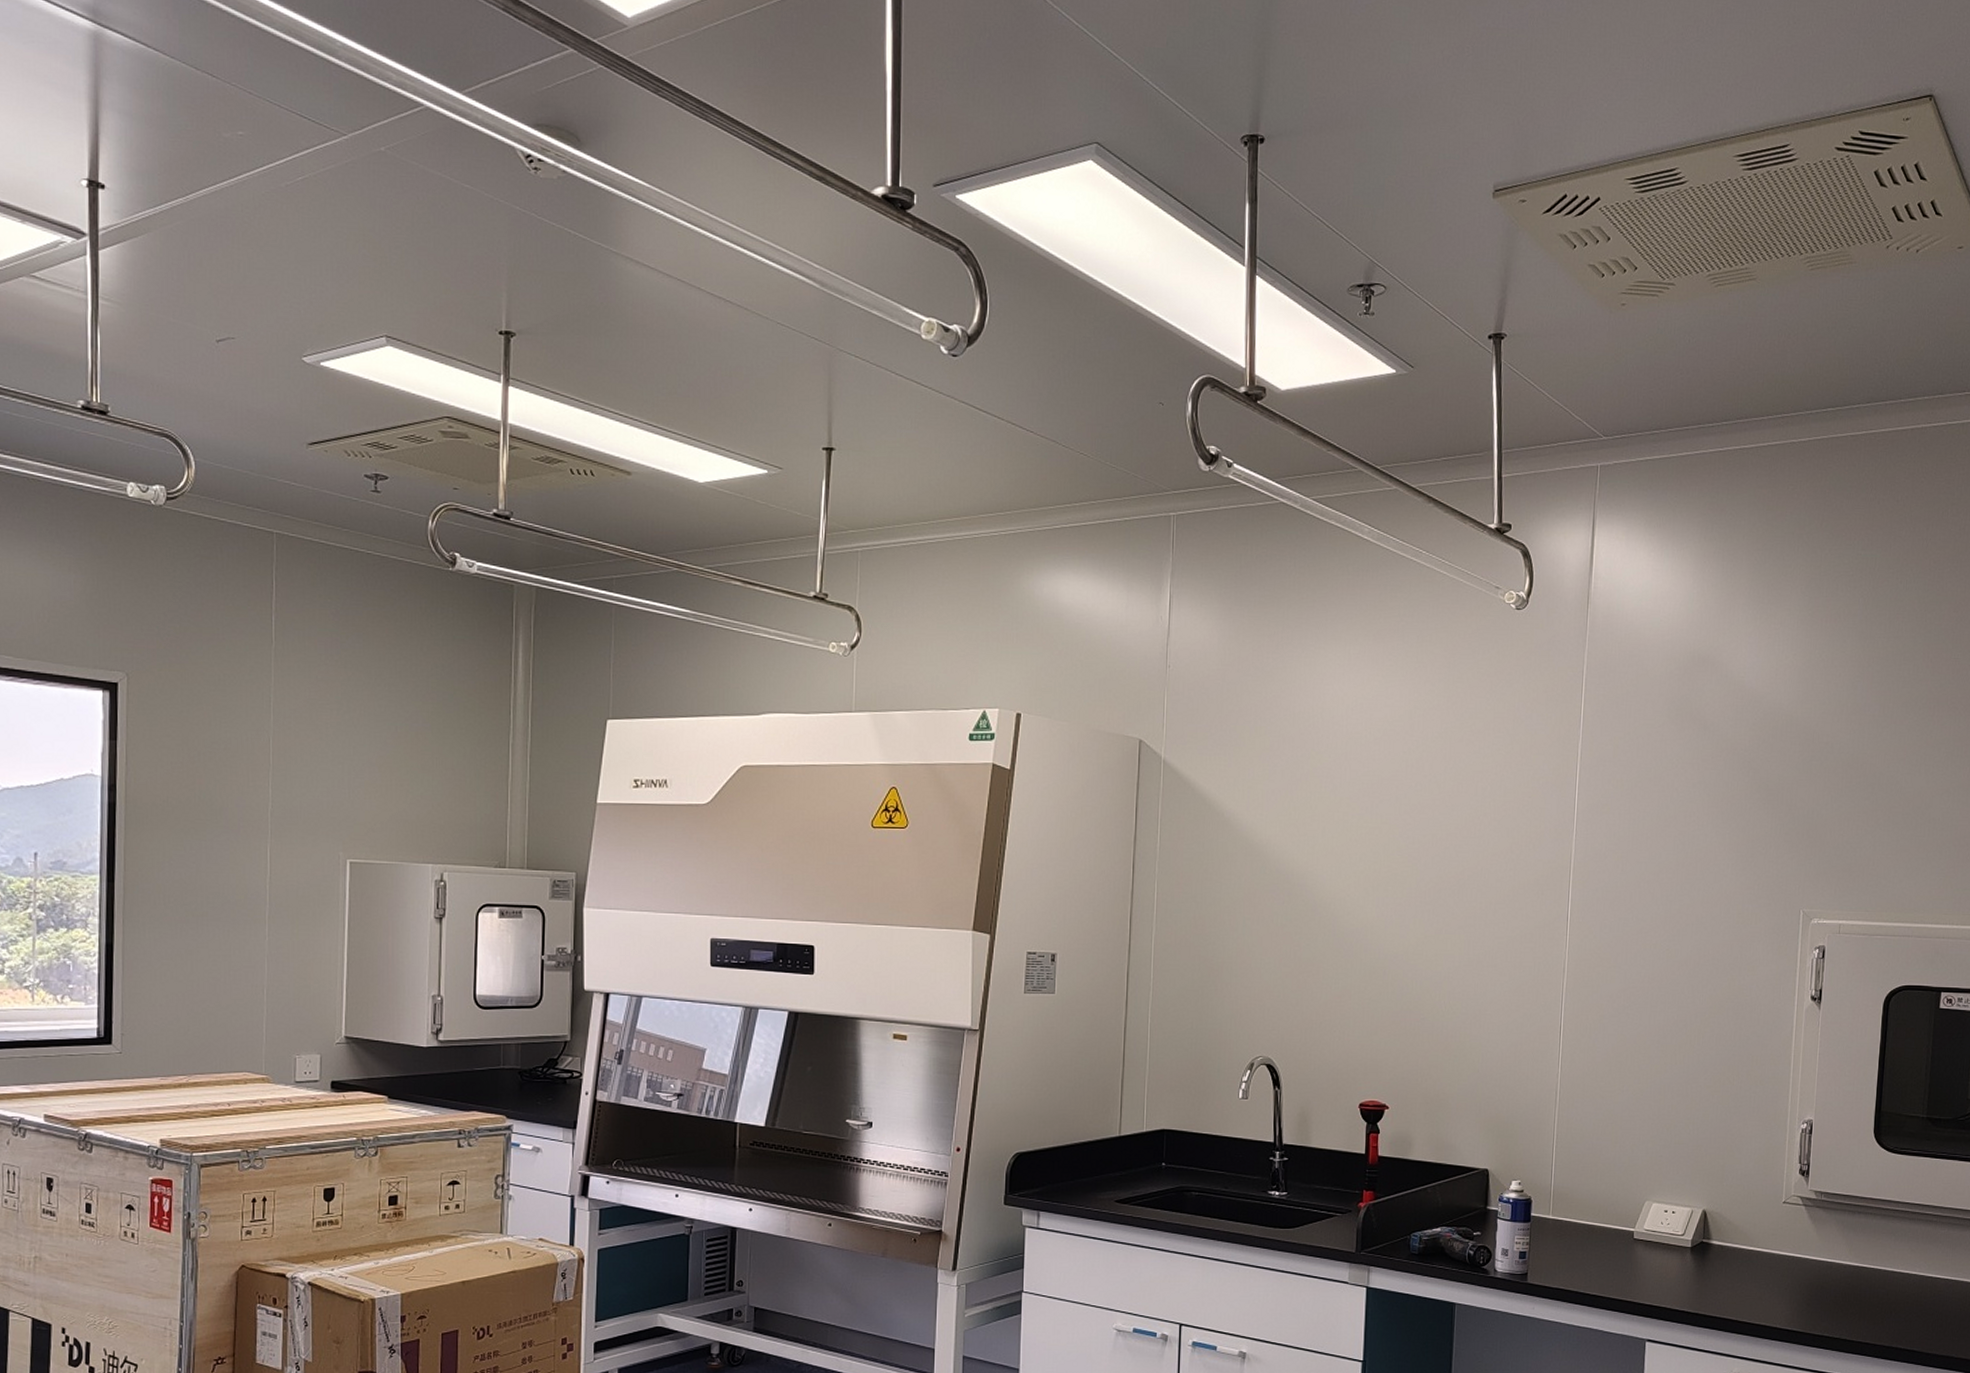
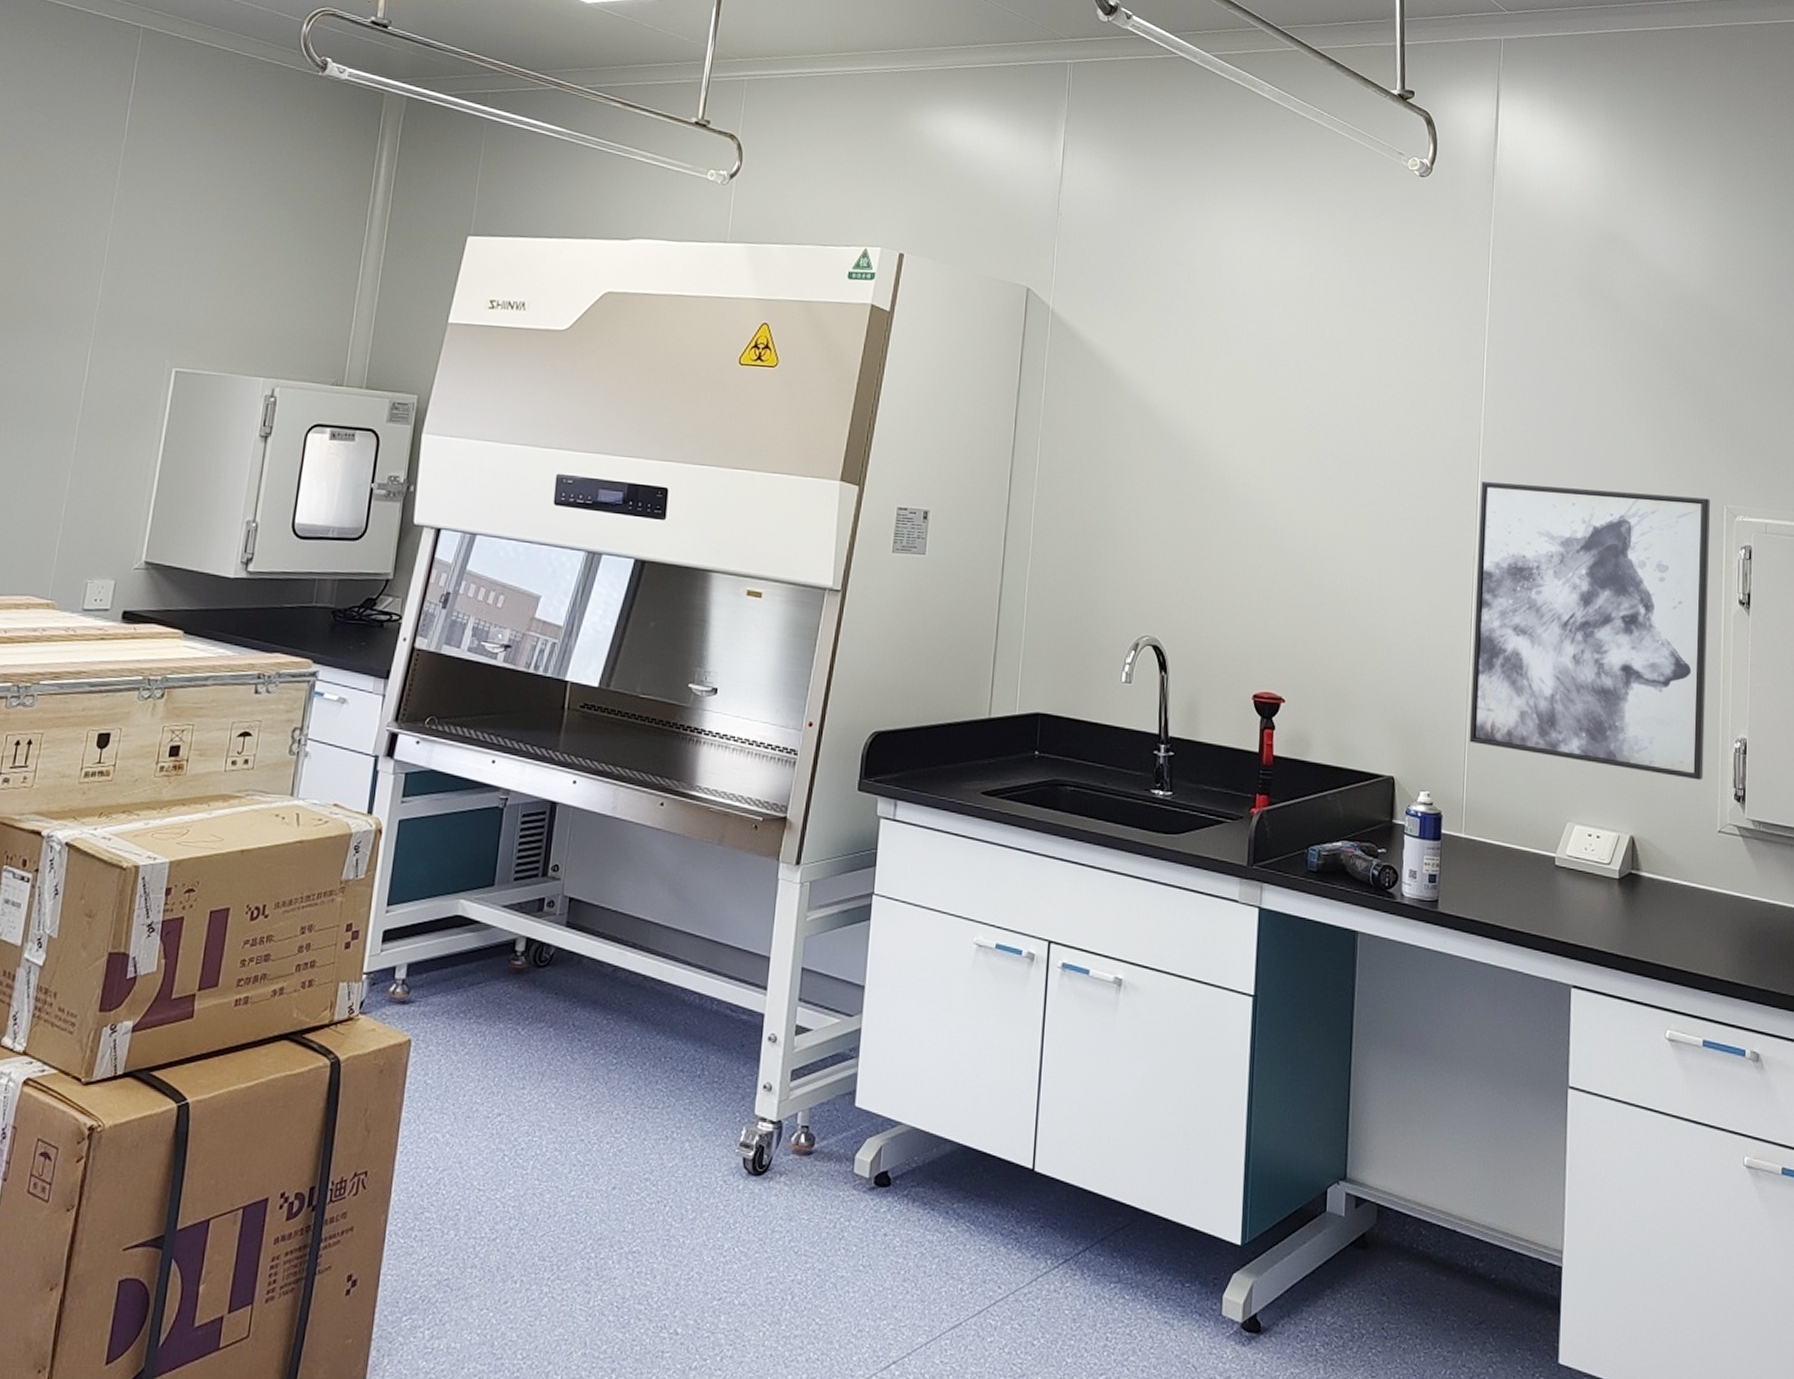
wall art: none [1557,900,1788,1159] -> present [1469,482,1710,781]

